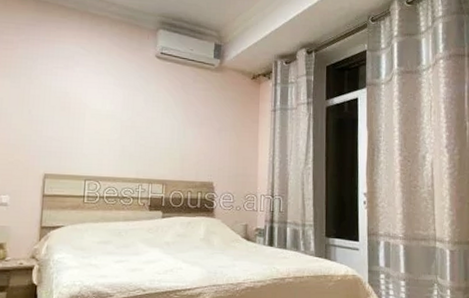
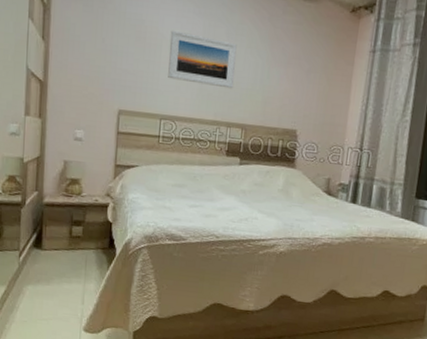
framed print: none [91,100,154,149] -> present [168,30,237,89]

